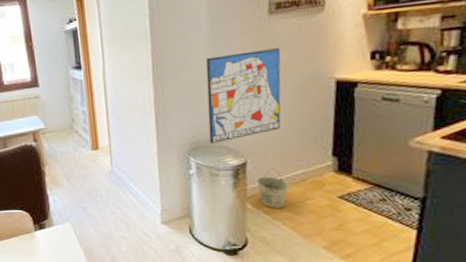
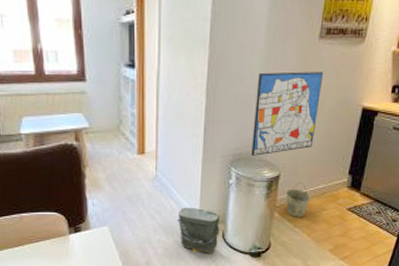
bag: none [138,201,186,250] -> present [177,207,220,253]

